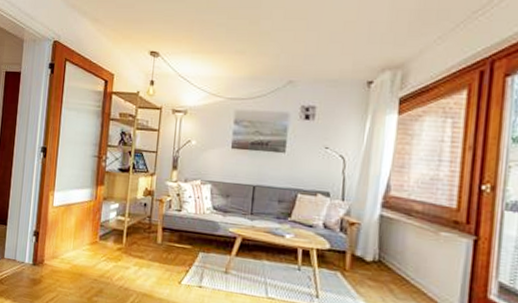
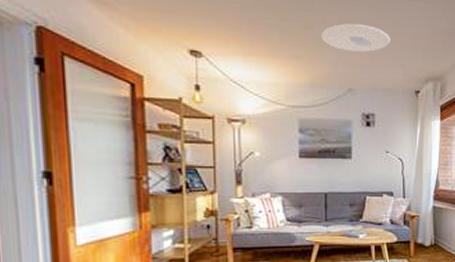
ceiling light: none [266,15,342,43] -> present [322,23,391,52]

